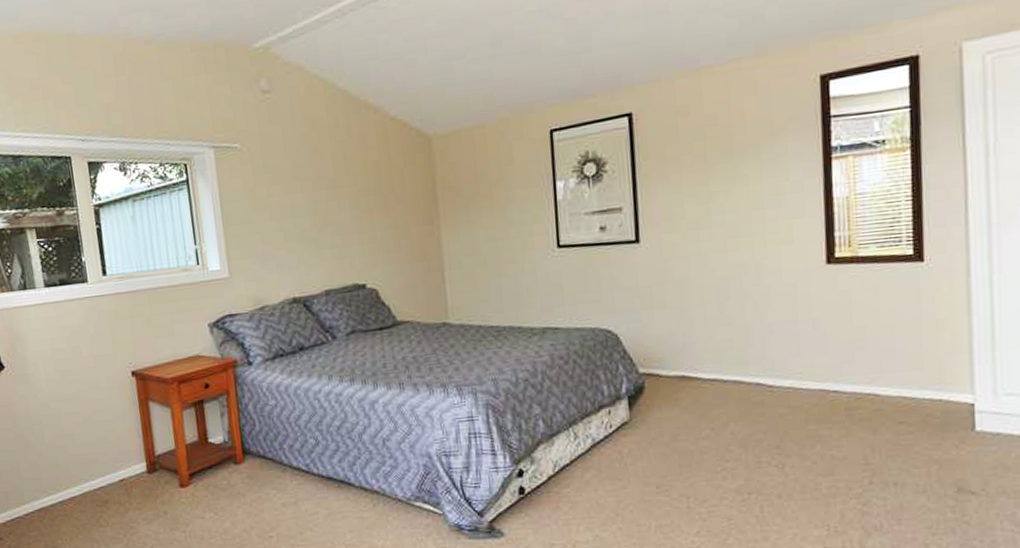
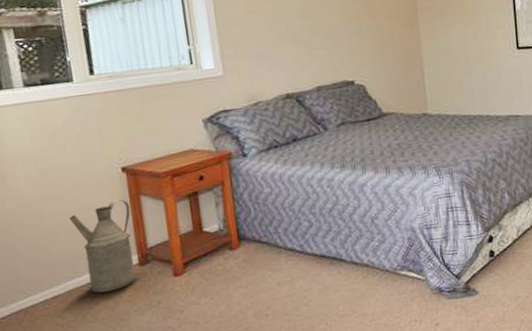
watering can: none [84,404,144,498] -> present [69,199,136,293]

